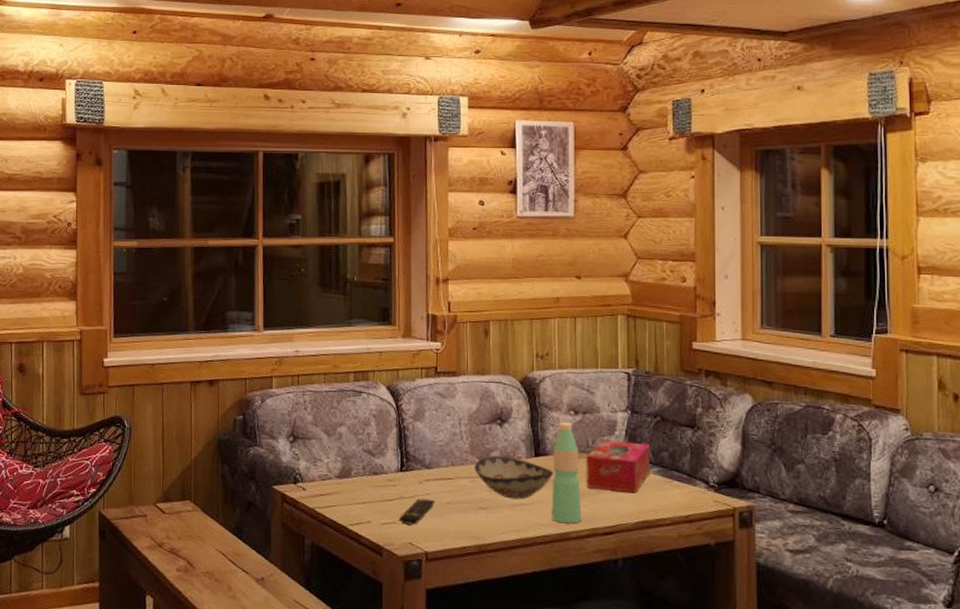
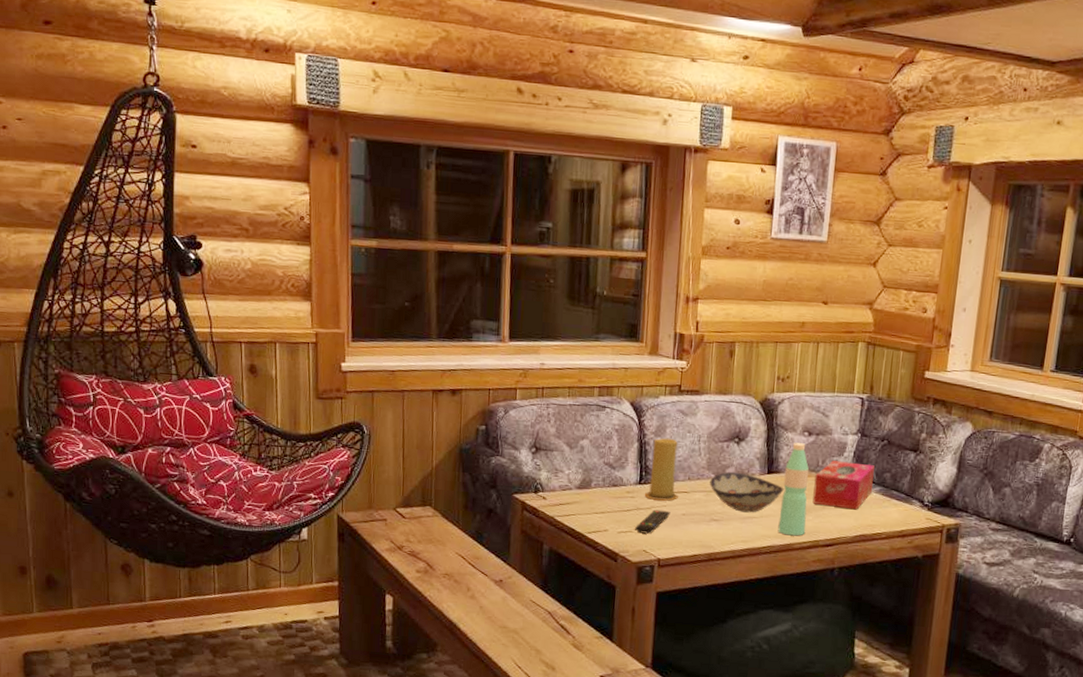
candle: none [406,422,442,489] -> present [644,438,678,501]

